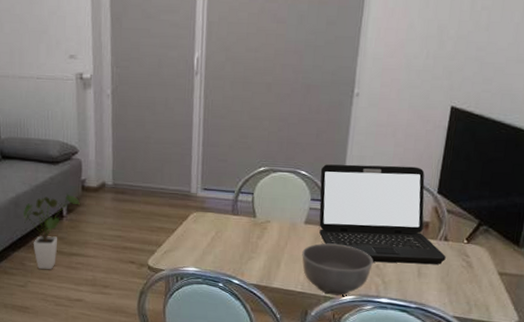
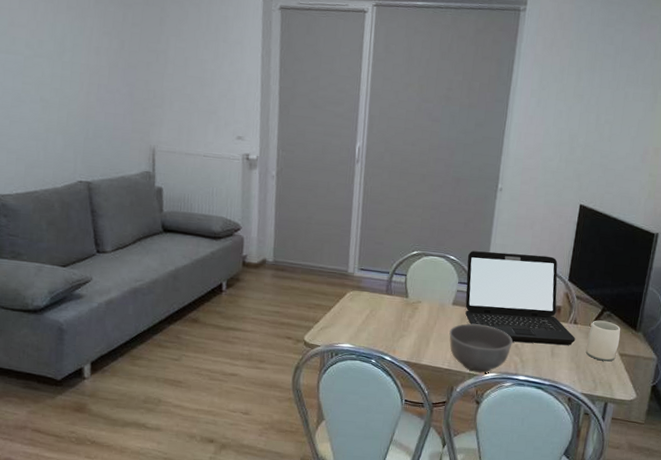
house plant: present [24,193,80,270] -> none [182,268,240,344]
mug: none [459,236,501,282] -> present [586,320,621,362]

